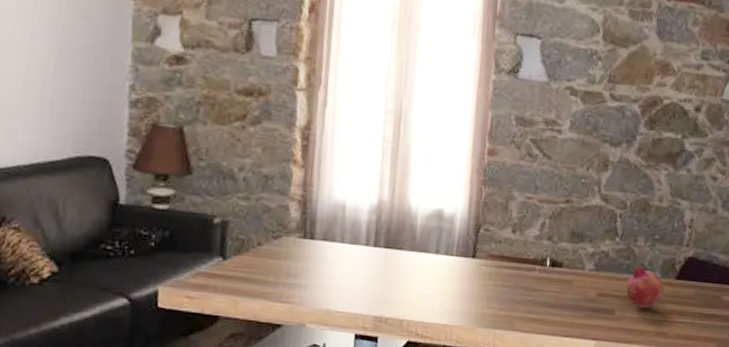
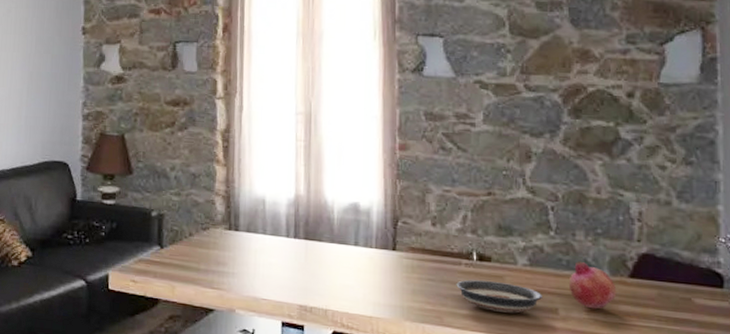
saucer: none [528,285,603,316] -> present [456,279,542,313]

